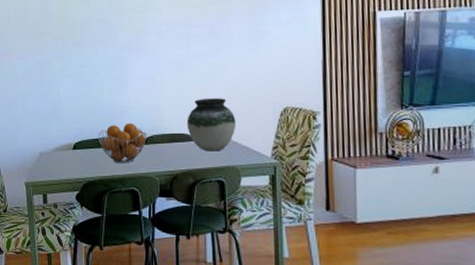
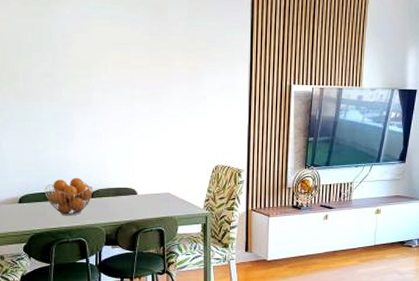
vase: present [187,98,236,152] -> none [130,156,175,204]

